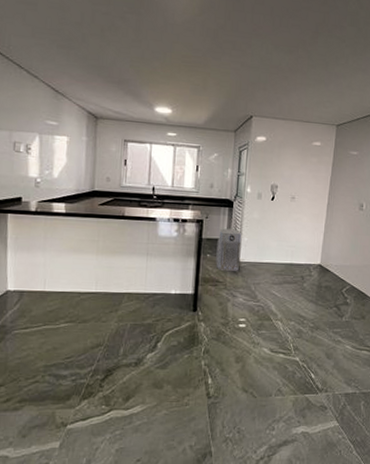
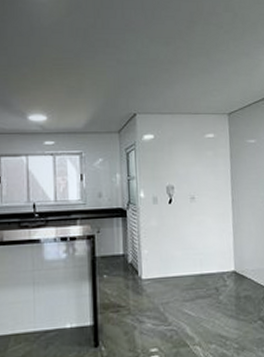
air purifier: present [216,228,241,272] -> none [113,241,142,294]

